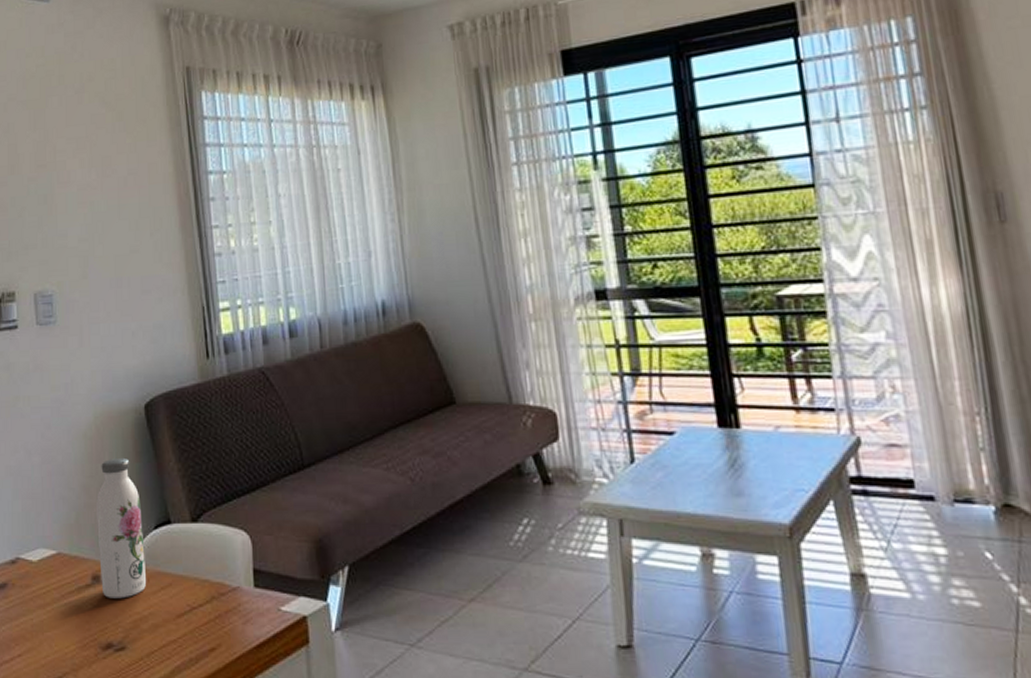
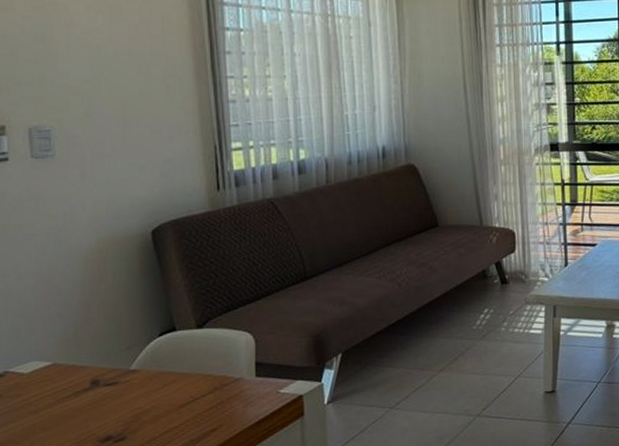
water bottle: present [96,459,147,599] -> none [97,278,150,399]

